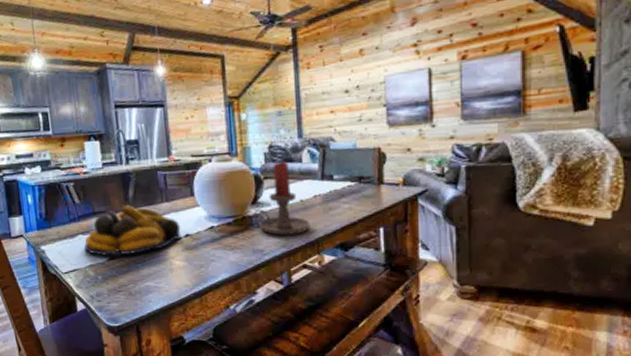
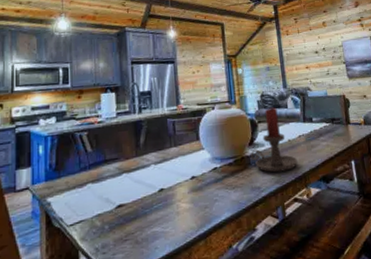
fruit bowl: present [84,205,183,256] -> none [93,151,189,204]

